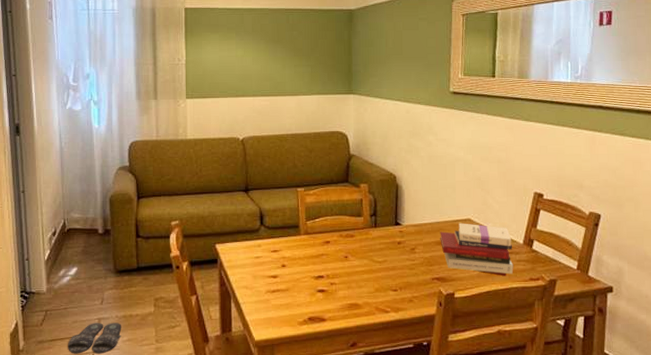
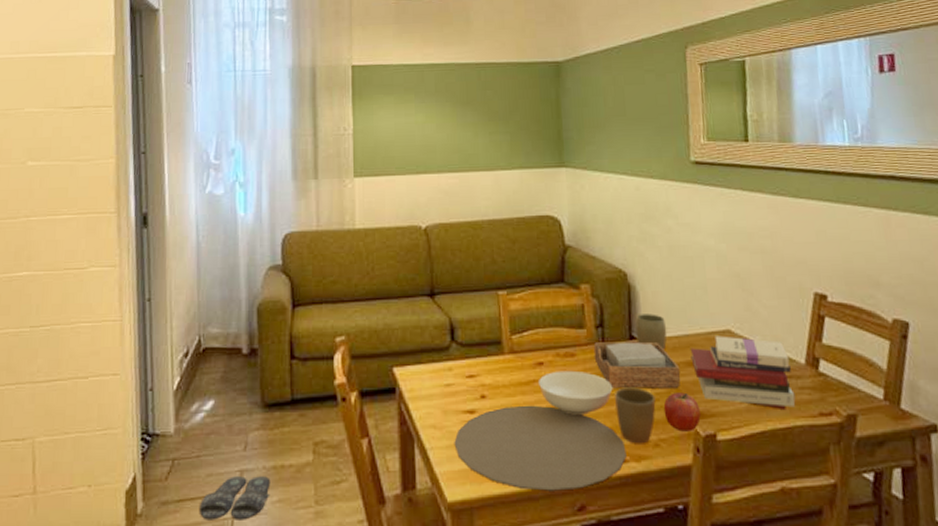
placemat: none [261,273,388,333] -> present [454,406,627,491]
bowl: none [325,247,381,279] -> present [537,370,613,415]
napkin holder: none [368,227,432,261] -> present [593,341,681,389]
cup: none [381,260,412,300] -> present [614,387,656,444]
mug: none [400,206,424,233] -> present [635,314,667,350]
fruit: none [417,263,444,291] -> present [663,392,701,432]

